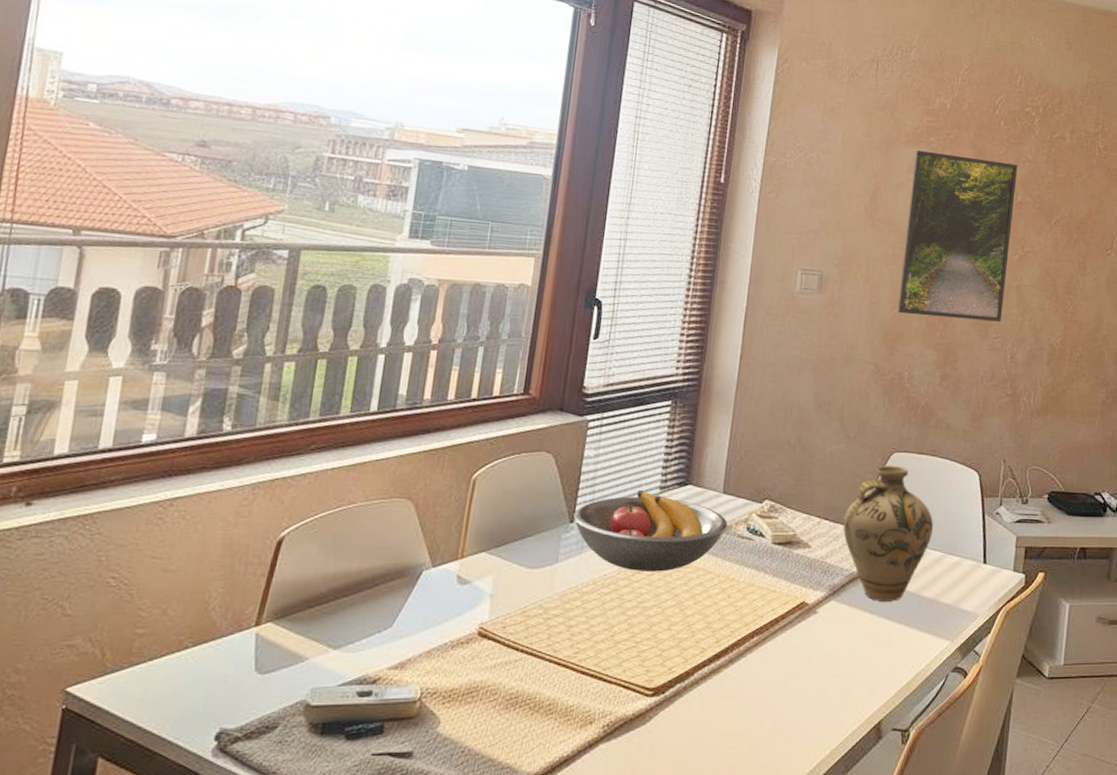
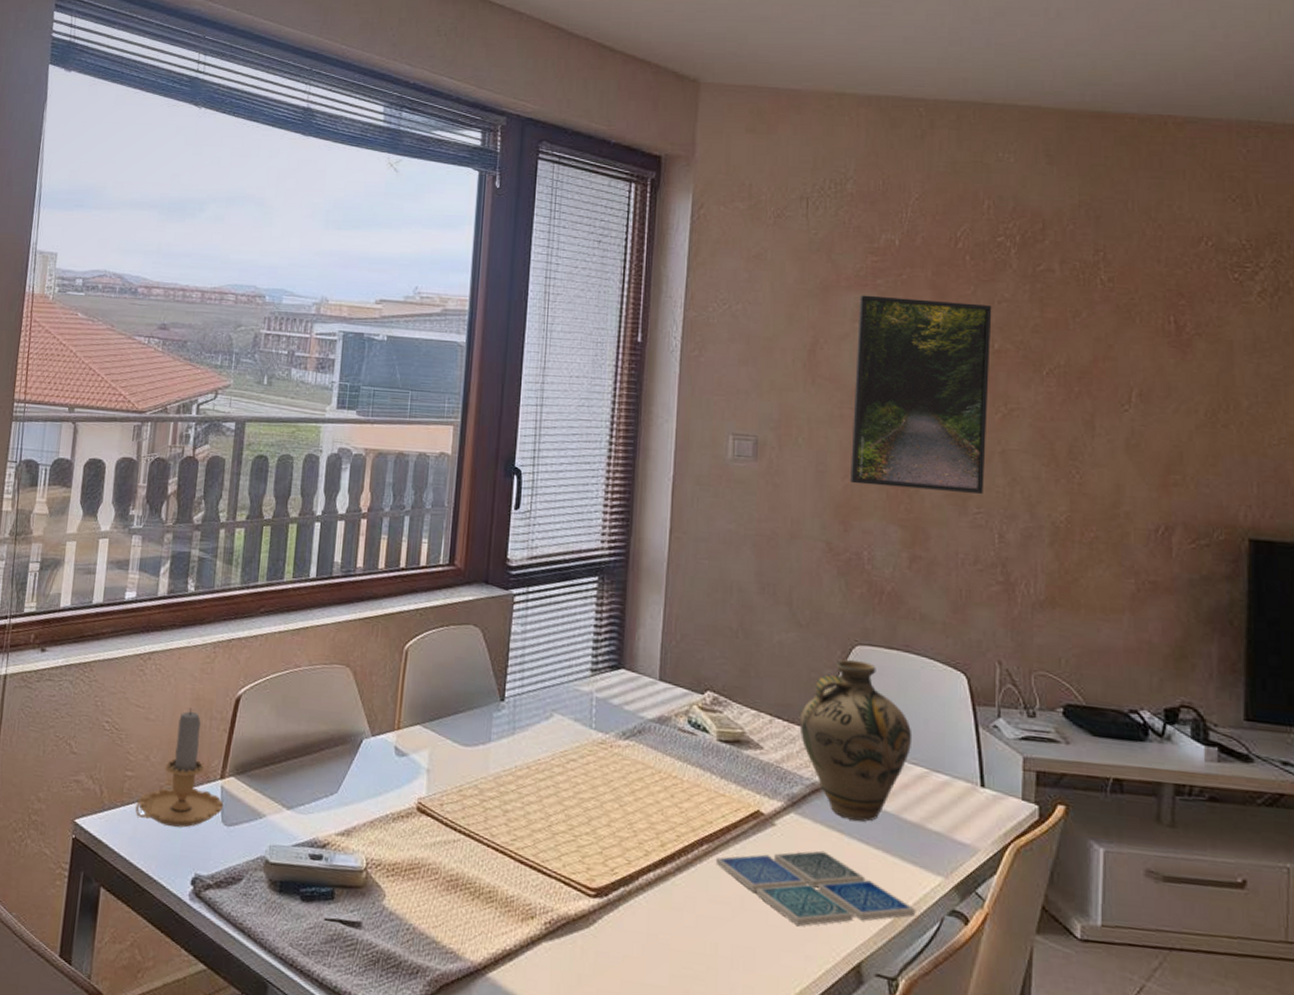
candle: none [147,555,259,682] -> present [135,708,224,828]
fruit bowl: present [573,489,727,572] -> none [504,670,666,762]
drink coaster: none [764,630,927,698] -> present [715,850,916,927]

